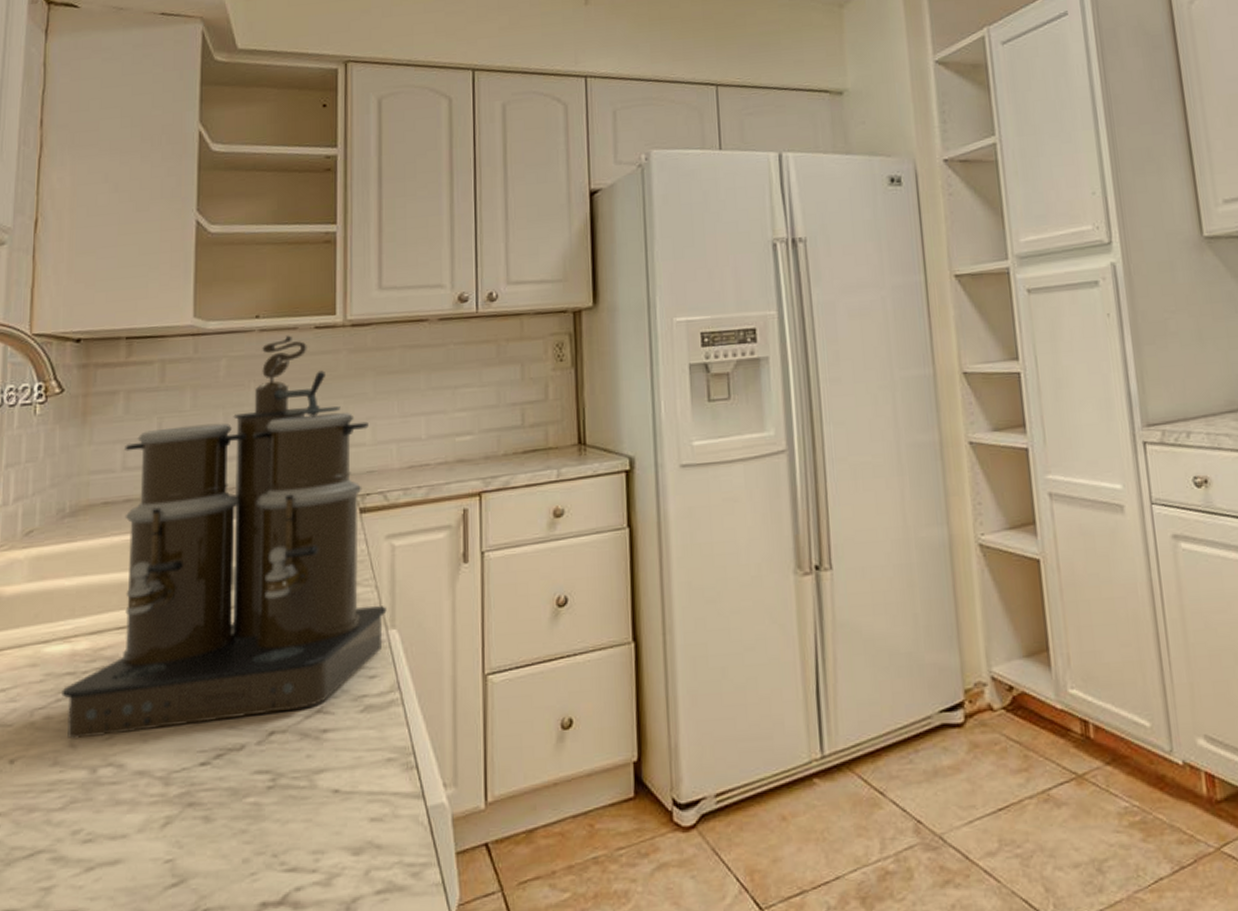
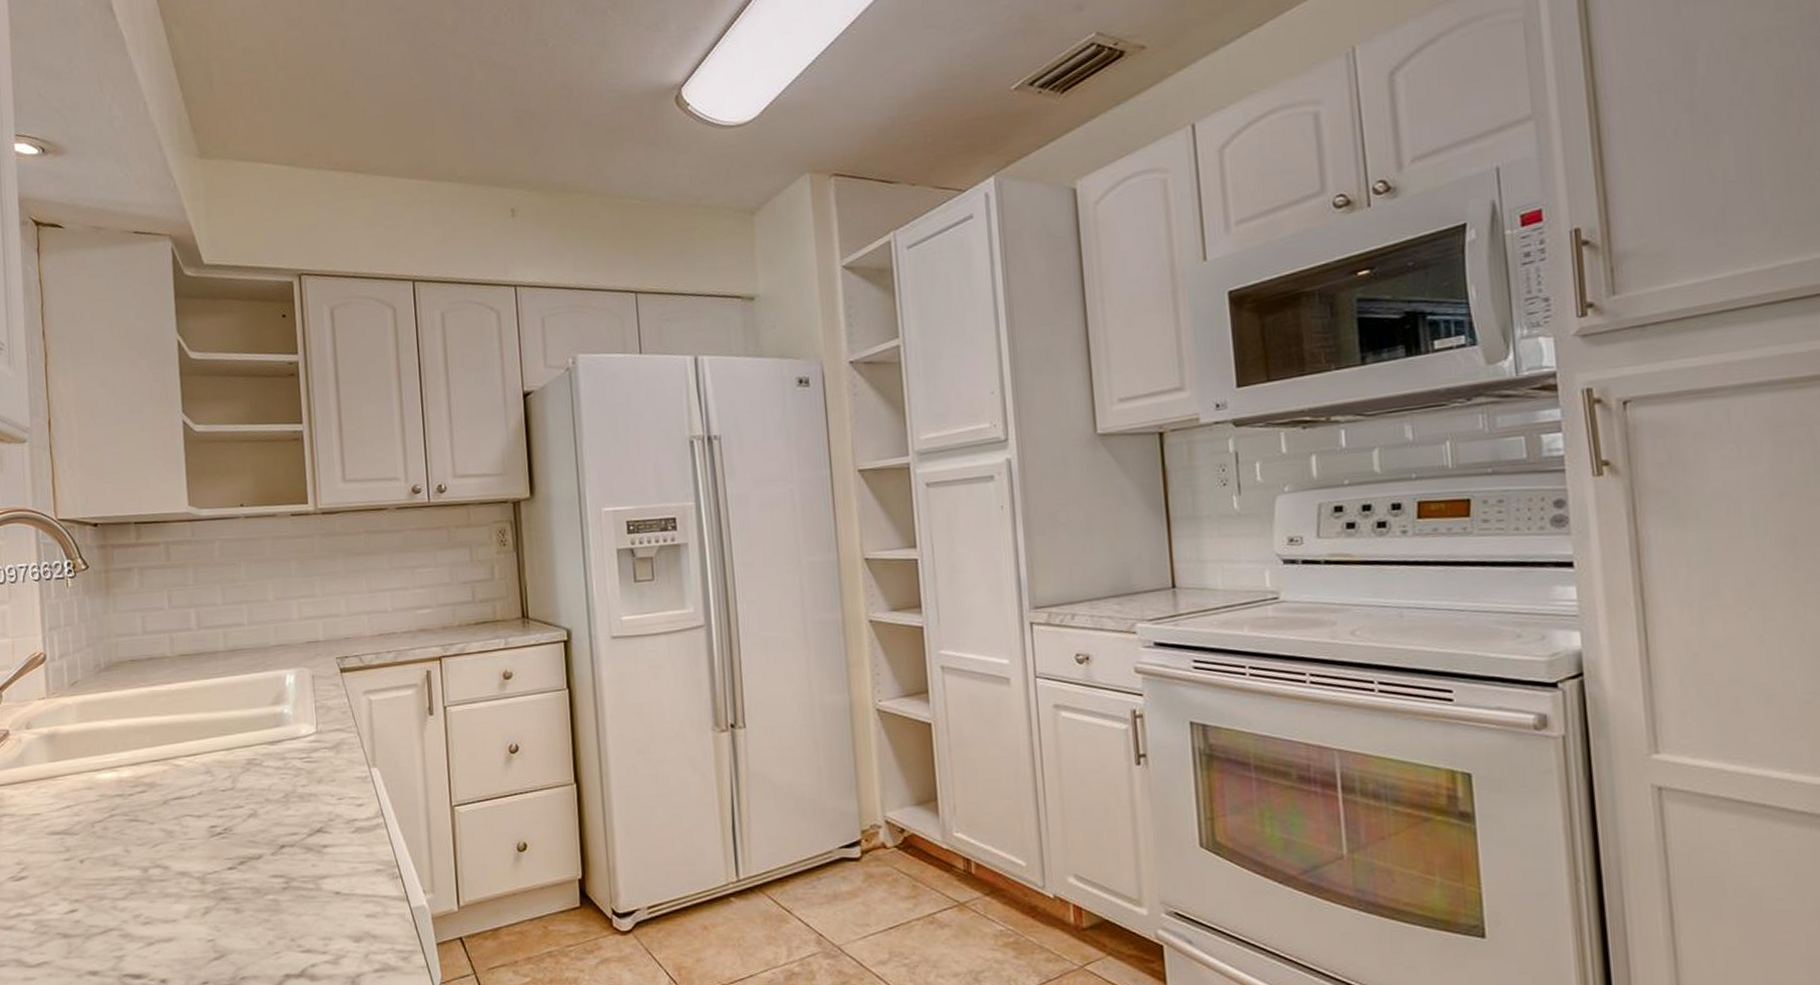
coffee maker: present [62,335,387,740] -> none [114,521,368,846]

